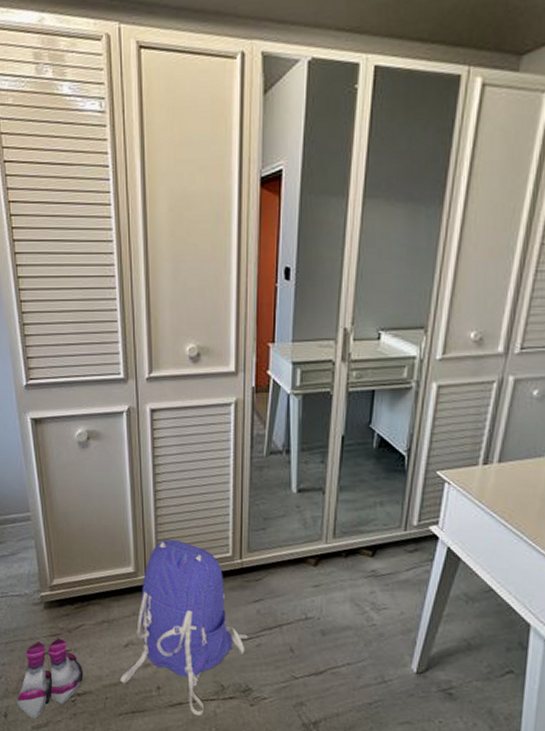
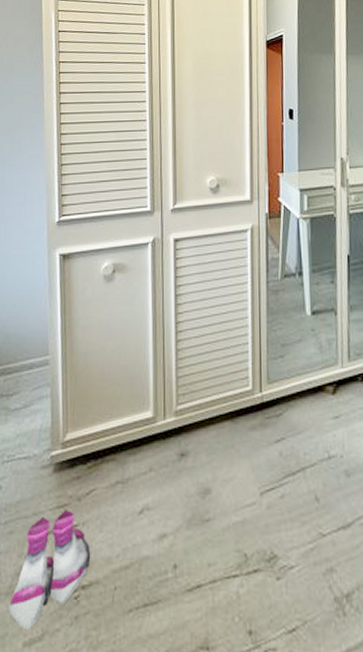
backpack: present [120,539,248,716] -> none [132,376,271,602]

